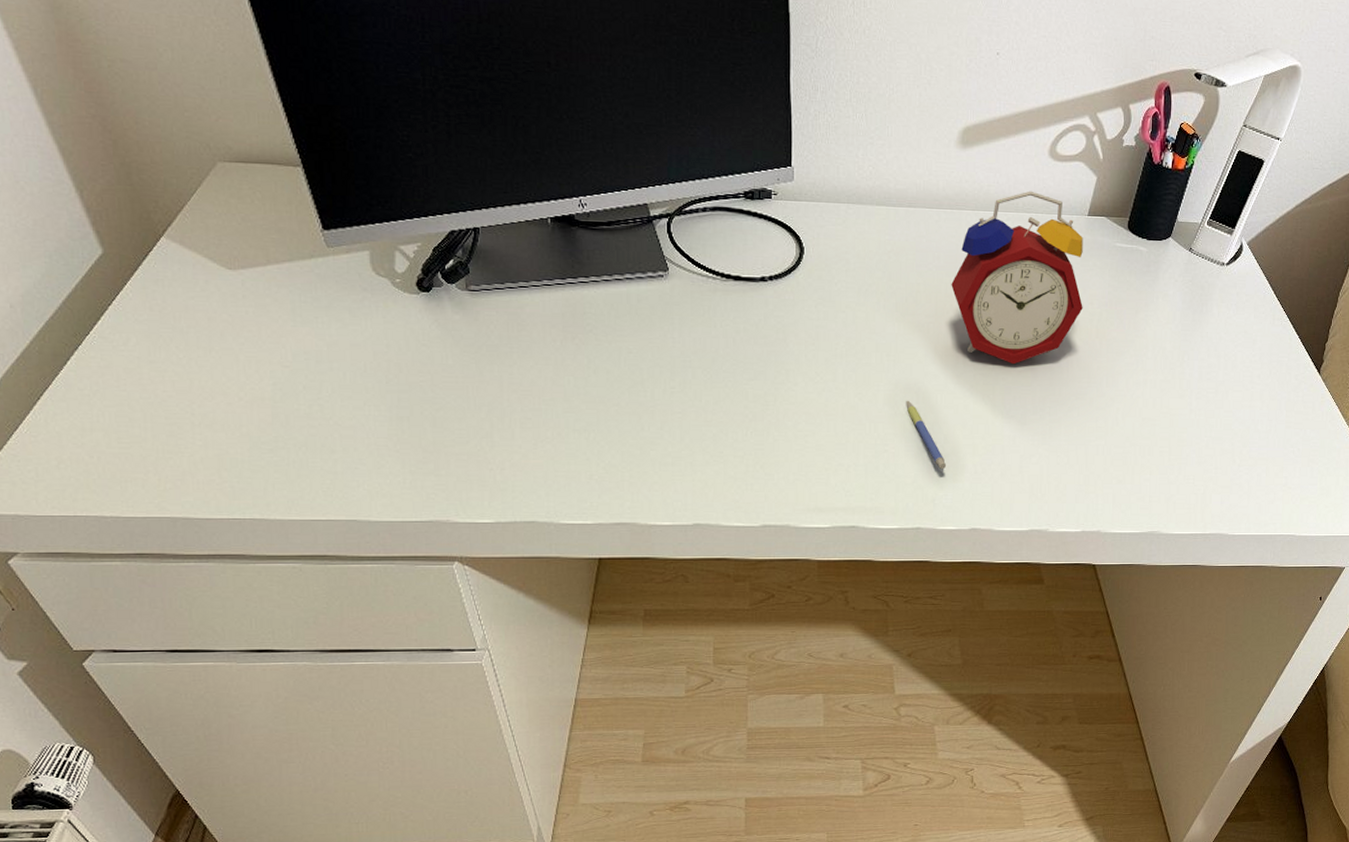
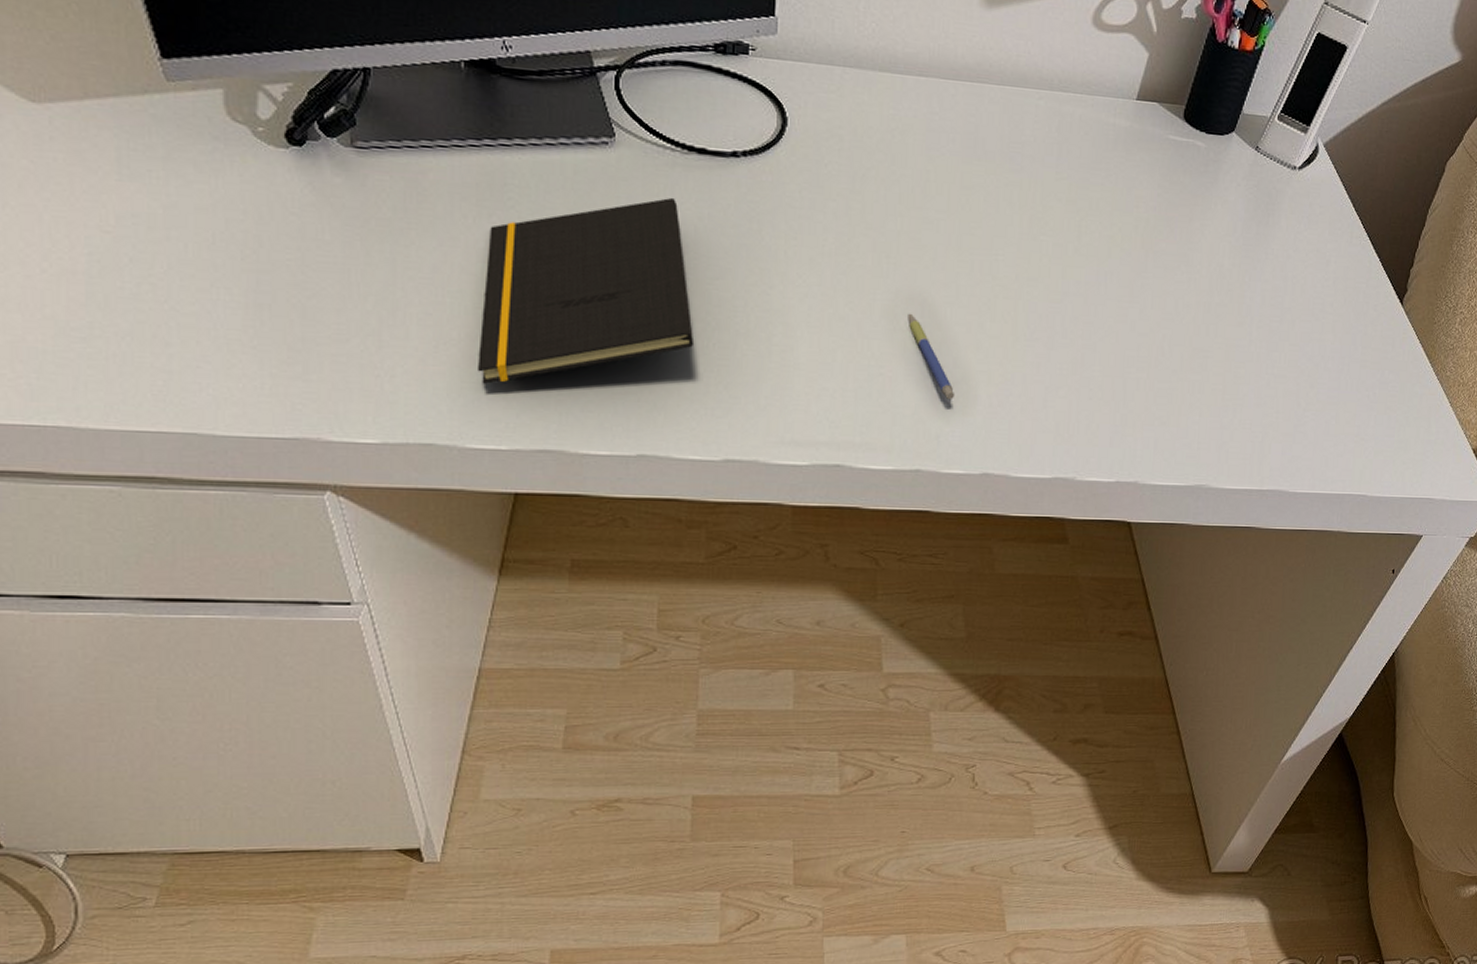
notepad: none [567,316,735,472] -> present [476,197,693,384]
alarm clock: present [951,191,1083,365] -> none [968,65,1130,276]

